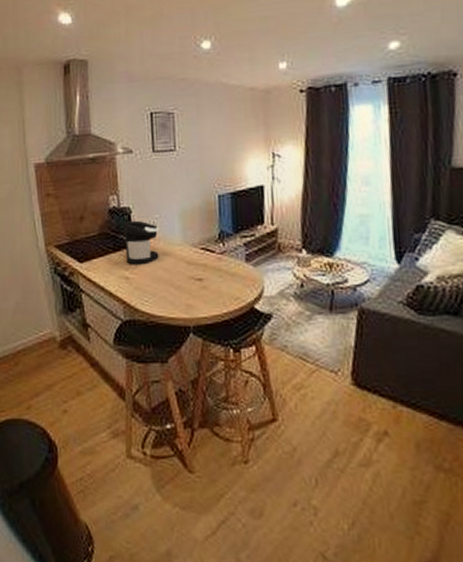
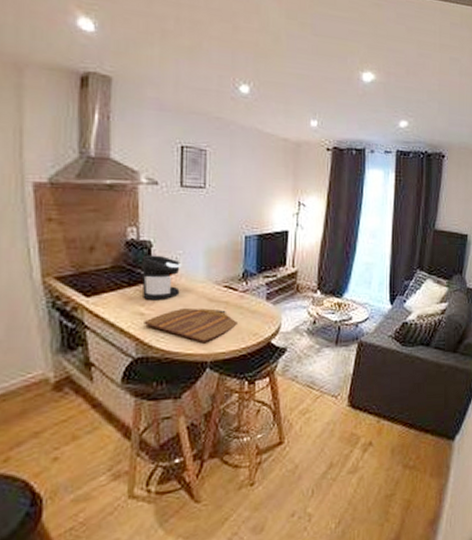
cutting board: none [129,271,217,306] -> present [144,307,237,342]

